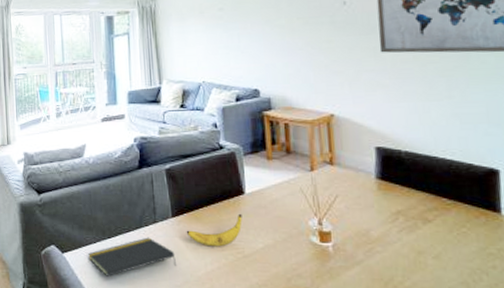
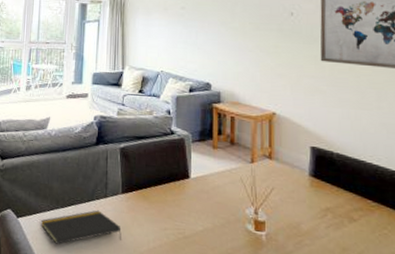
banana: present [186,213,243,247] -> none [133,196,186,226]

